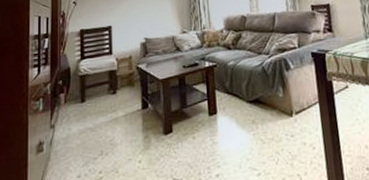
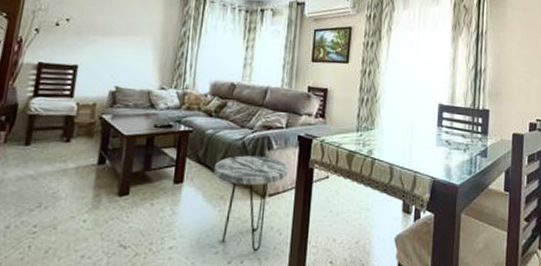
side table: none [242,77,309,169] -> present [214,155,288,252]

